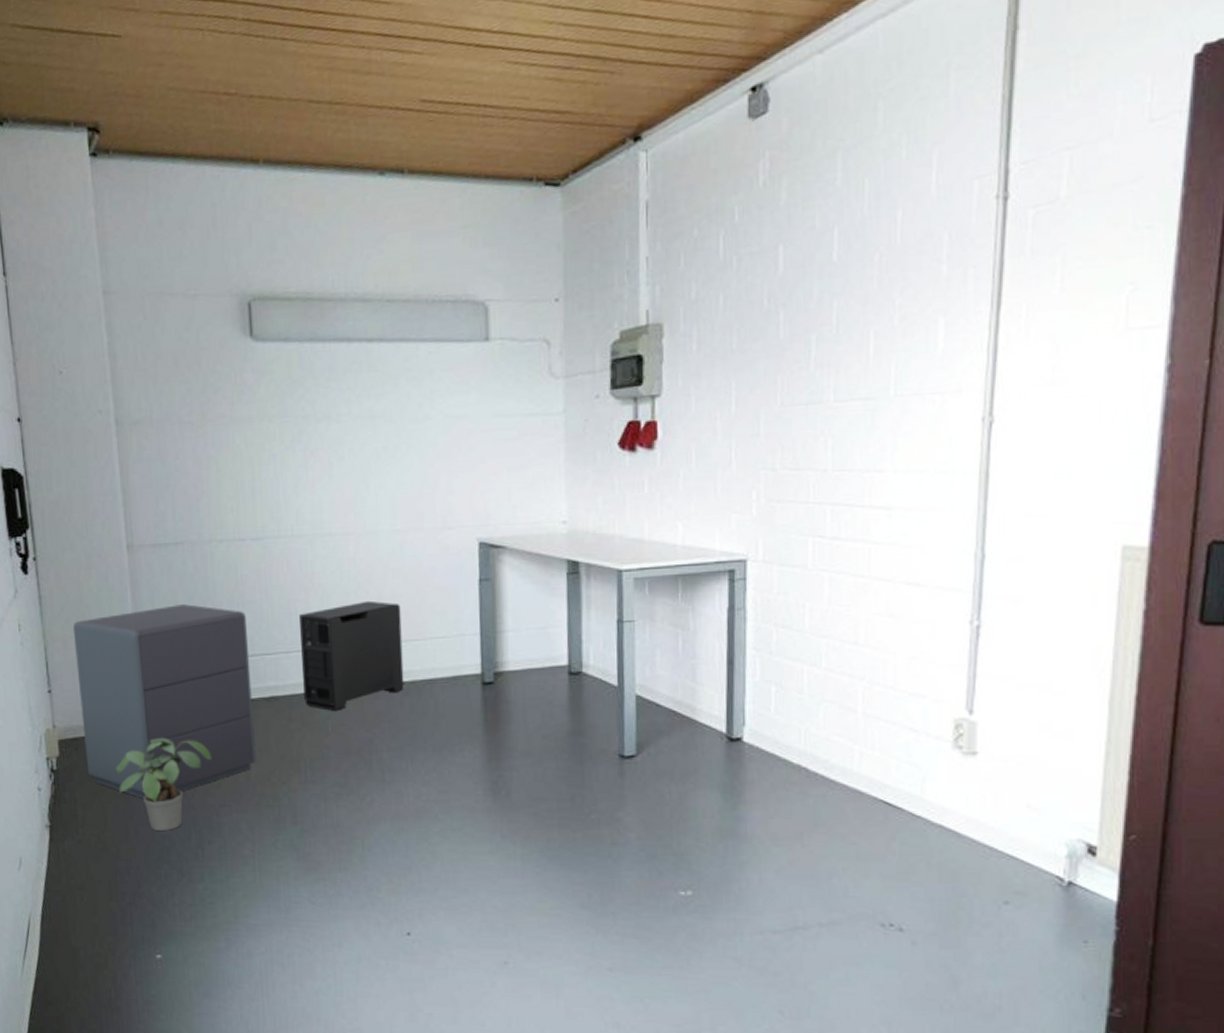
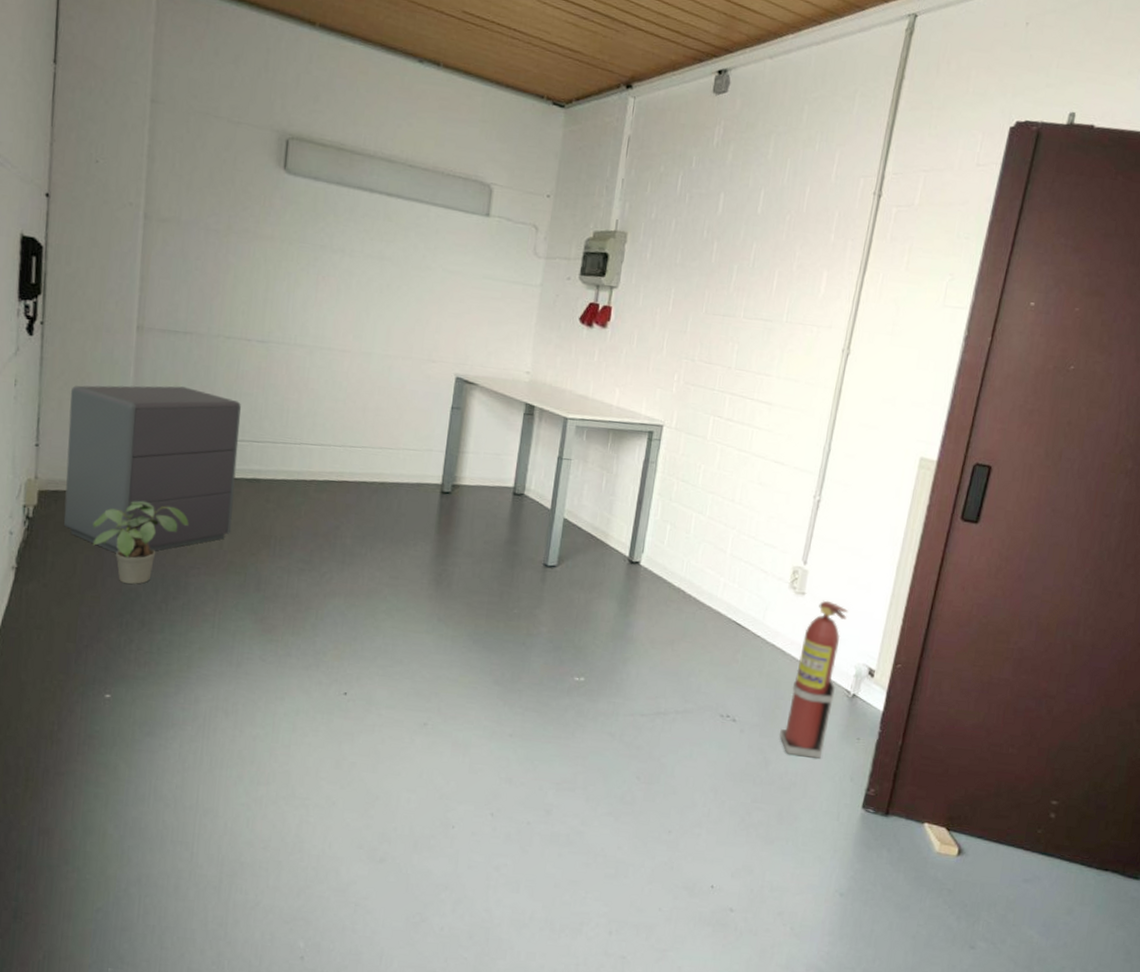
computer tower: present [298,600,404,711] -> none [283,409,381,498]
fire extinguisher: none [969,759,1045,973] -> present [779,600,849,759]

